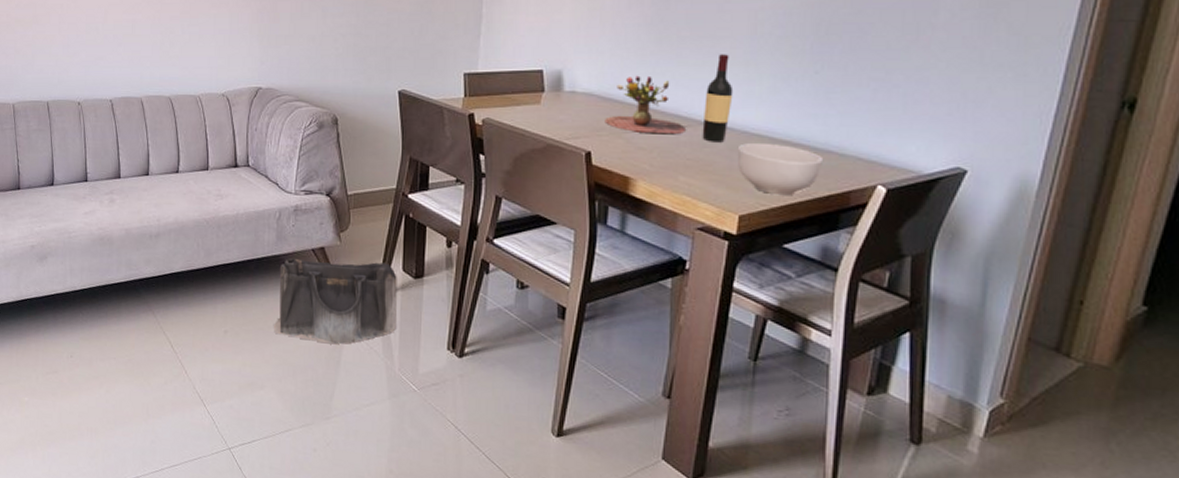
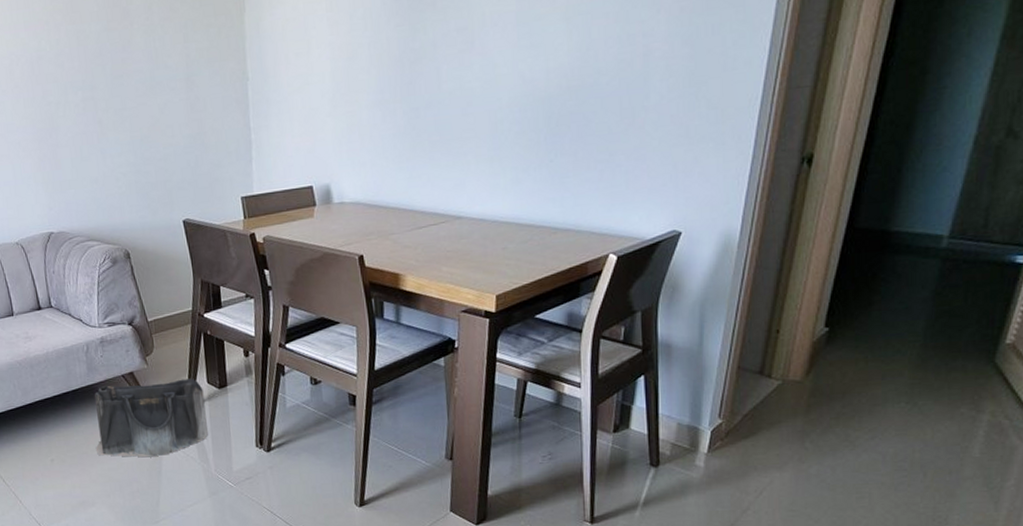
flower arrangement: present [605,75,687,135] -> none [372,180,445,233]
wine bottle: present [702,54,734,143] -> none [458,153,482,234]
bowl: present [738,142,824,196] -> none [491,228,564,274]

